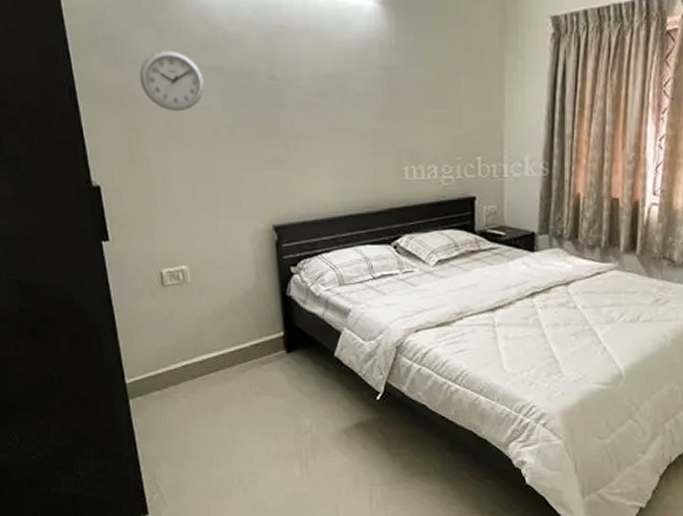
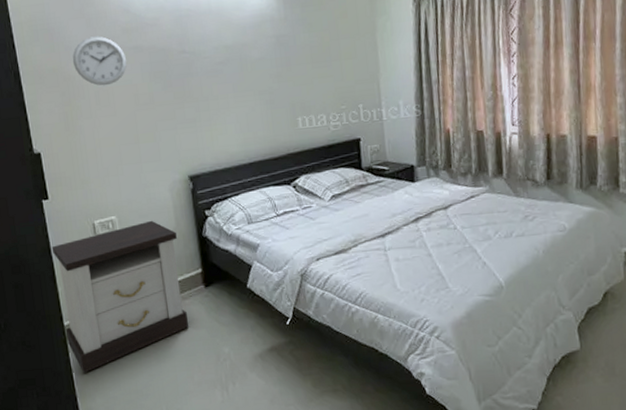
nightstand: none [112,273,267,436] -> present [51,220,189,373]

